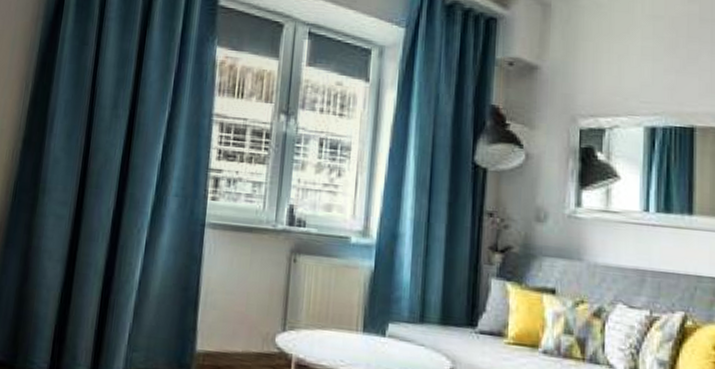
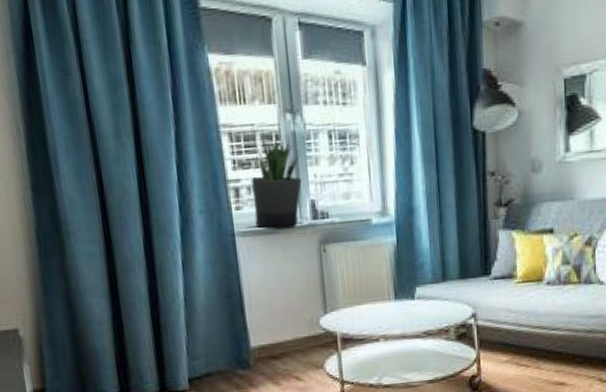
planter: none [228,128,288,231] -> present [251,132,302,231]

